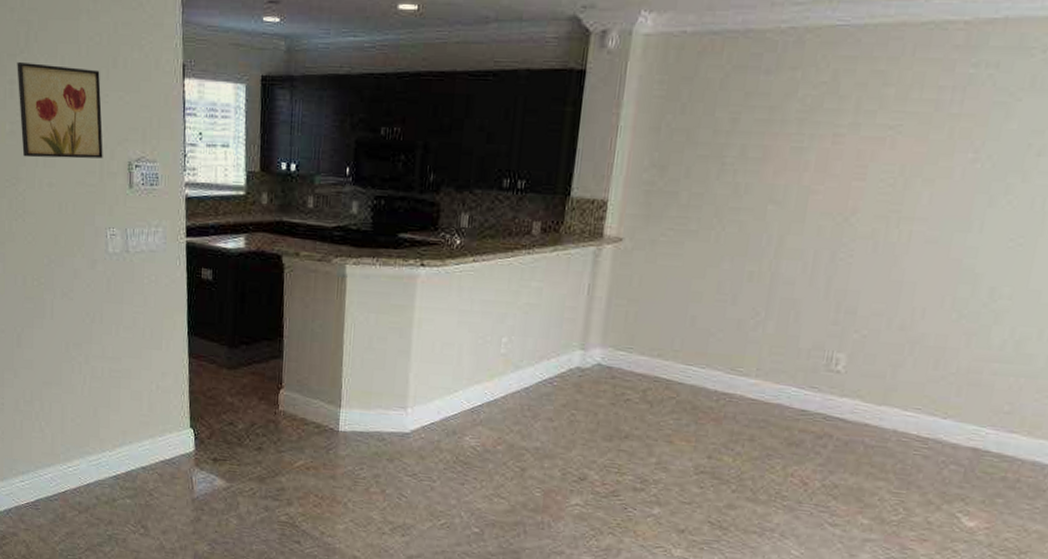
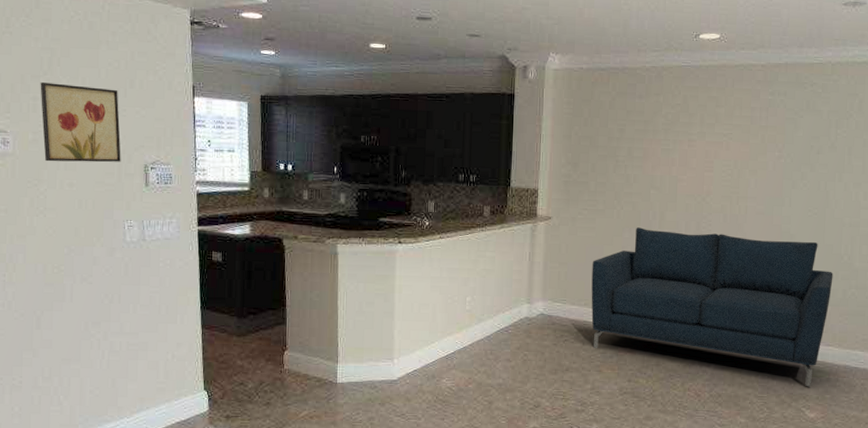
sofa: none [663,256,1036,486] -> present [591,227,833,387]

